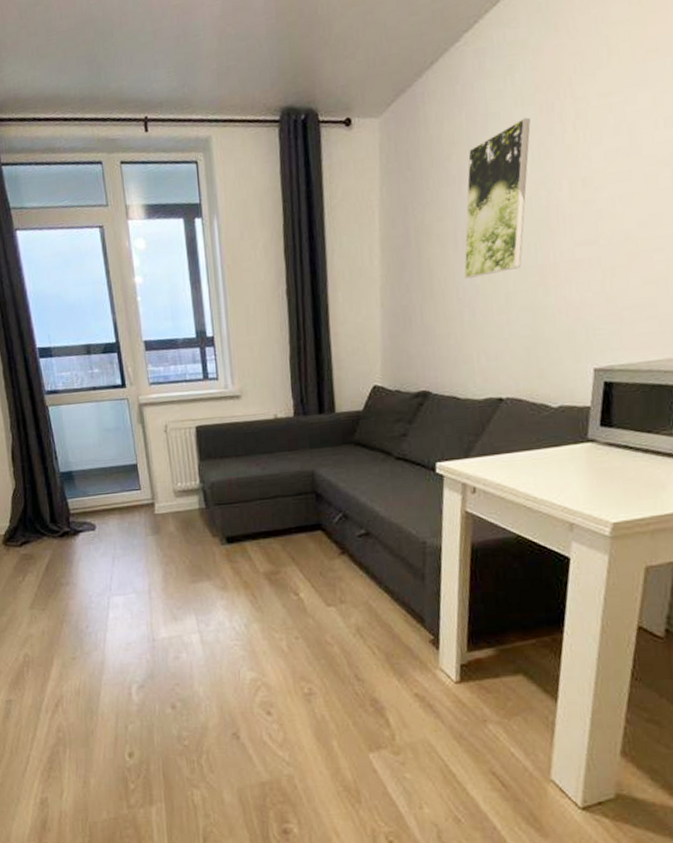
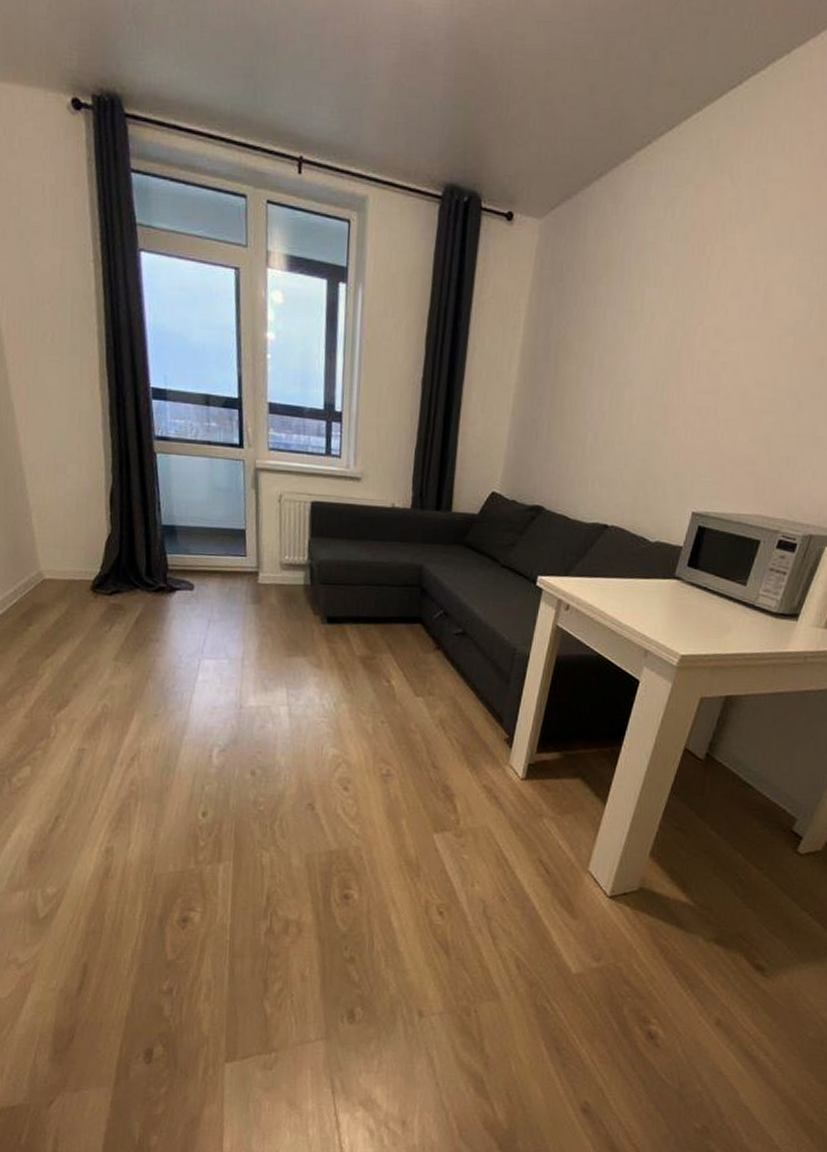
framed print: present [463,117,531,279] -> none [593,254,681,404]

